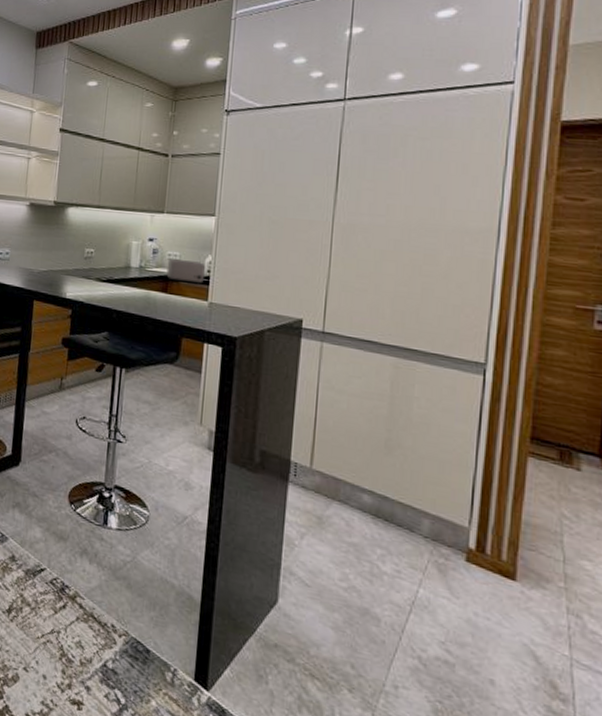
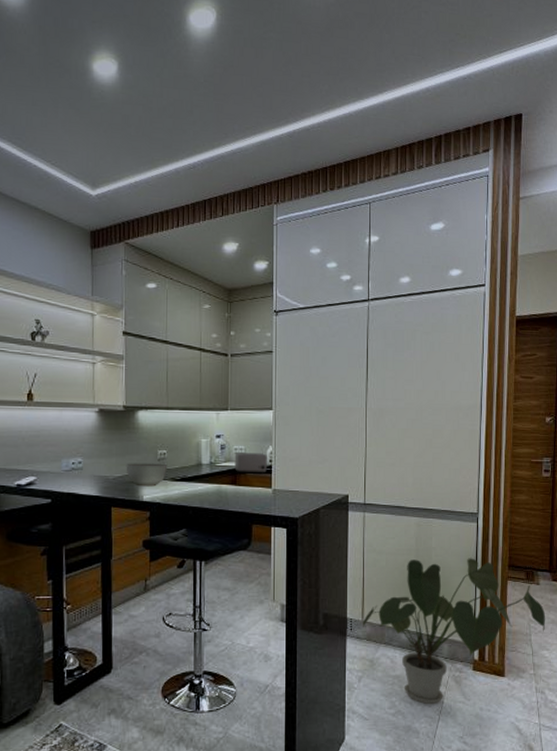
bowl: none [51,258,94,285] -> present [126,463,168,487]
house plant: none [311,407,590,591] -> present [363,558,546,705]

